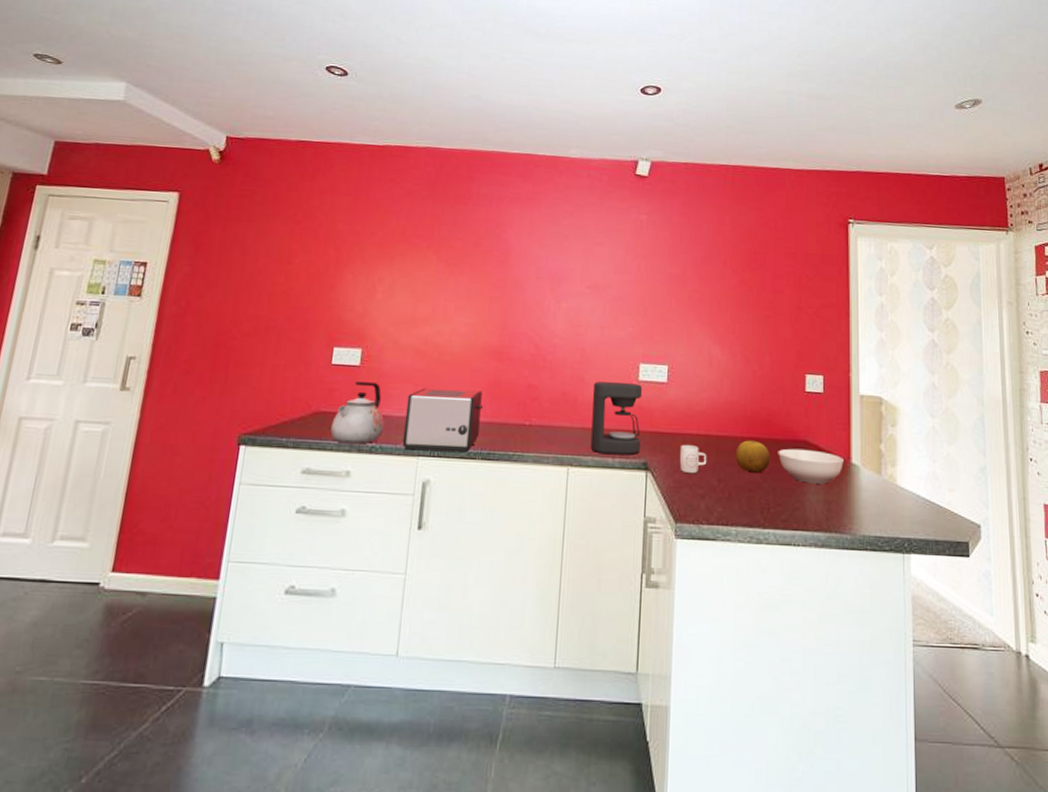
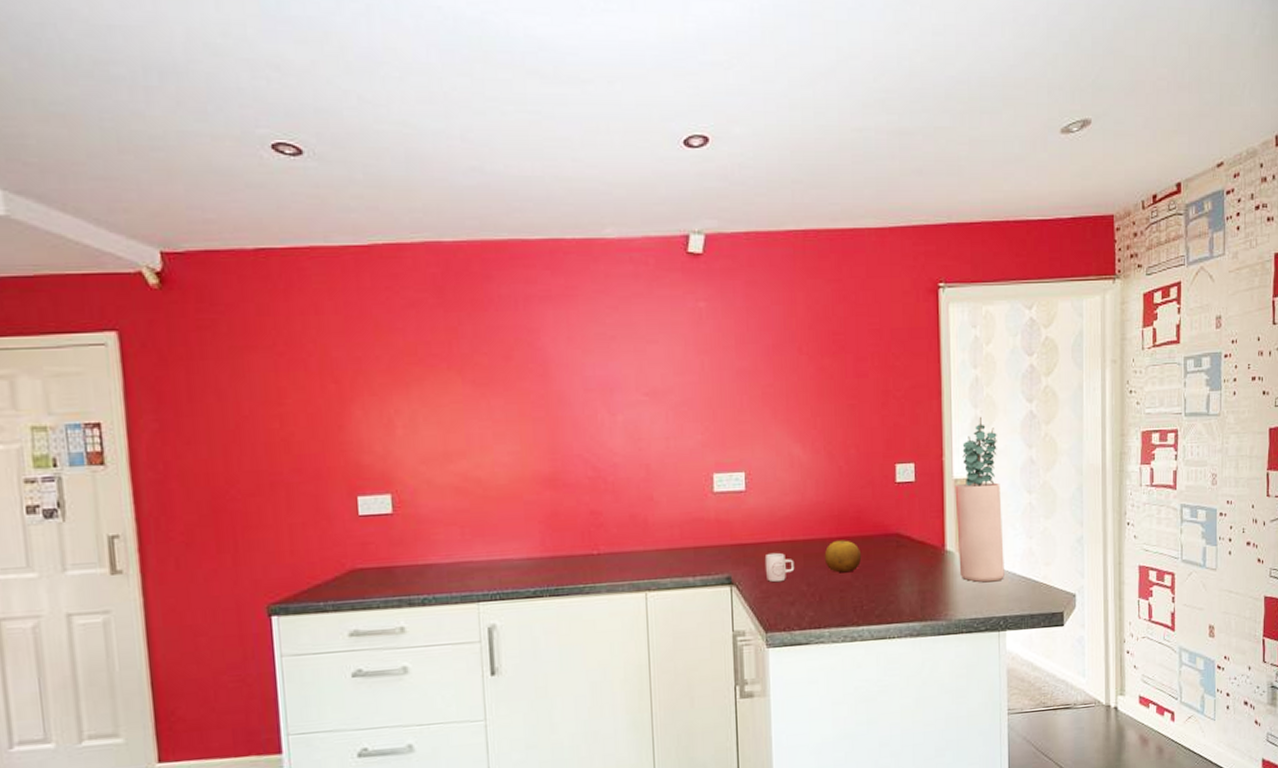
kettle: present [330,380,384,444] -> none [372,529,434,599]
toaster: present [402,387,484,453] -> none [455,524,544,598]
coffee maker: present [590,381,643,456] -> none [663,495,722,575]
bowl: present [778,448,843,484] -> none [869,542,938,576]
vase: none [861,339,909,501] -> present [955,416,1004,583]

